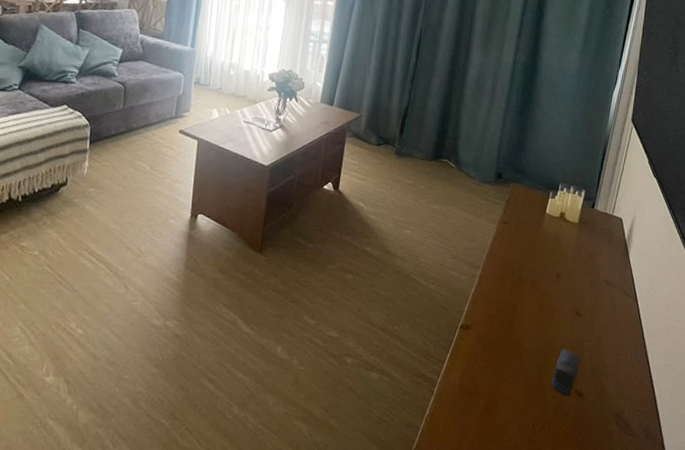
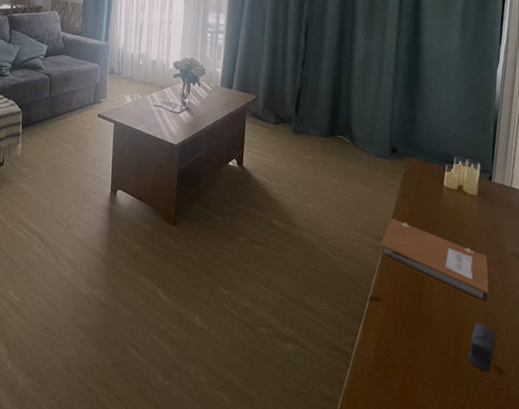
notebook: none [475,246,584,332] -> present [380,218,493,305]

